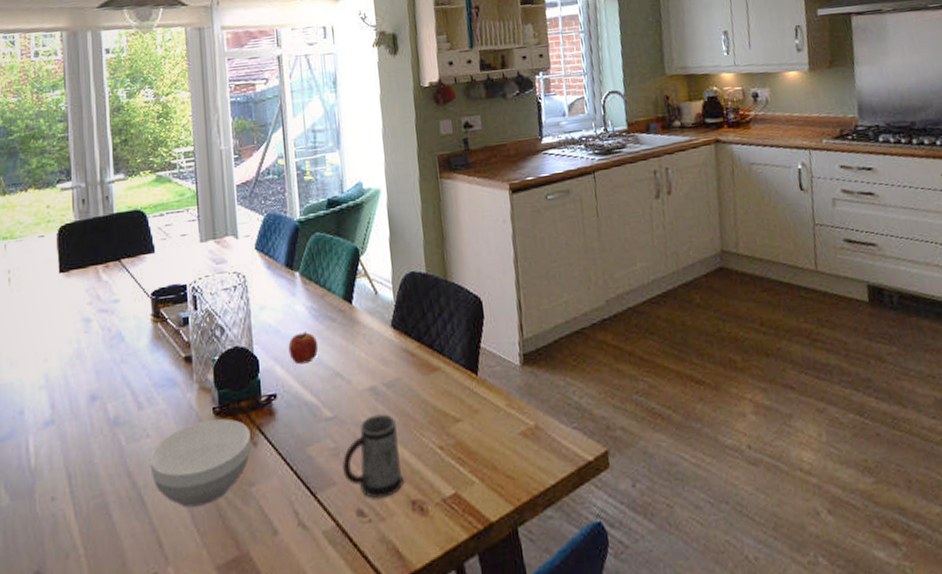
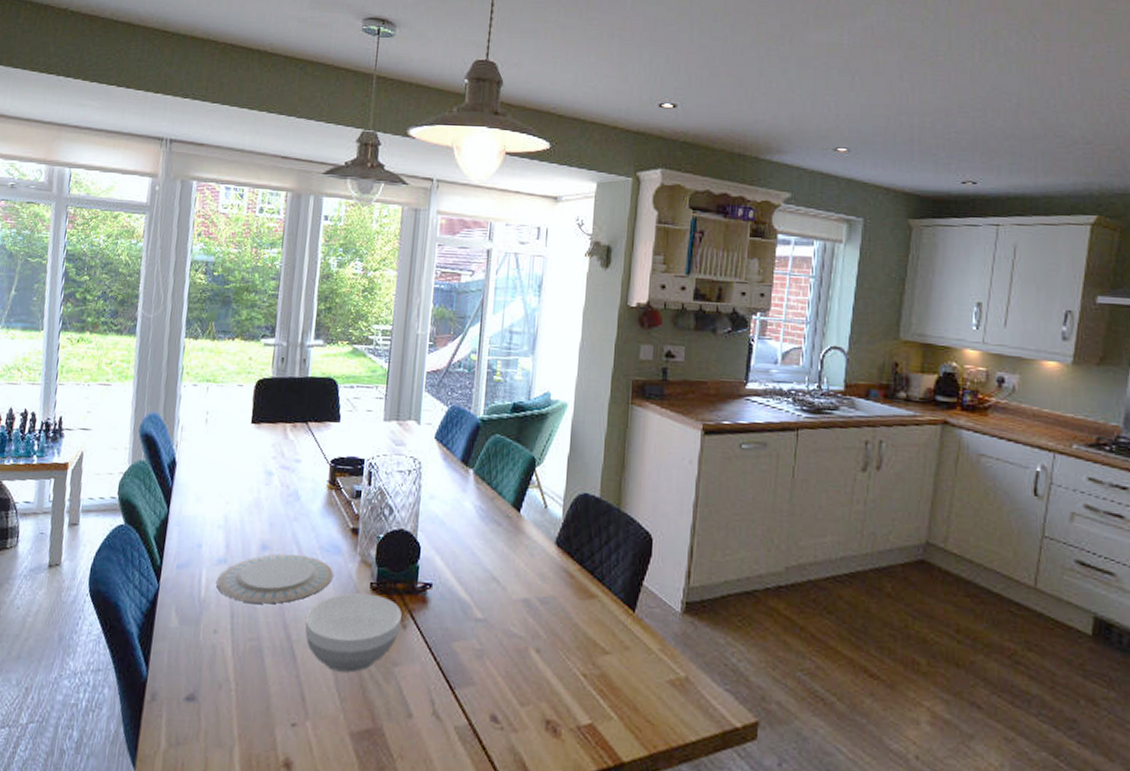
plate: none [47,395,172,461] -> present [216,553,333,604]
fruit: present [288,330,319,365] -> none [450,528,481,561]
mug: present [342,414,405,499] -> none [484,626,544,711]

